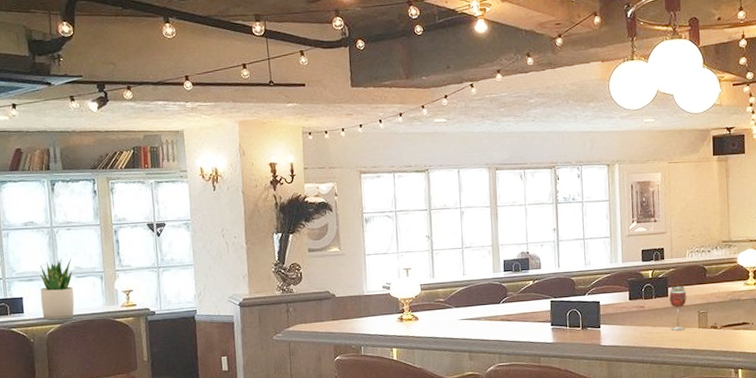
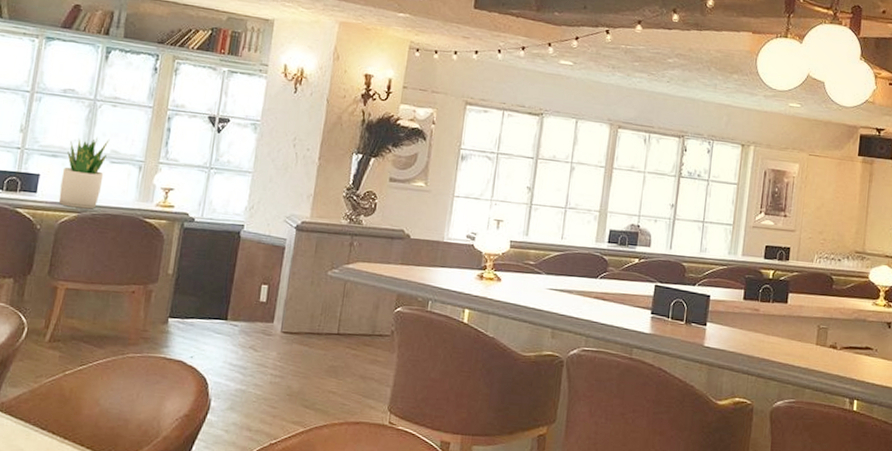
wineglass: present [669,285,687,331] -> none [785,291,808,344]

